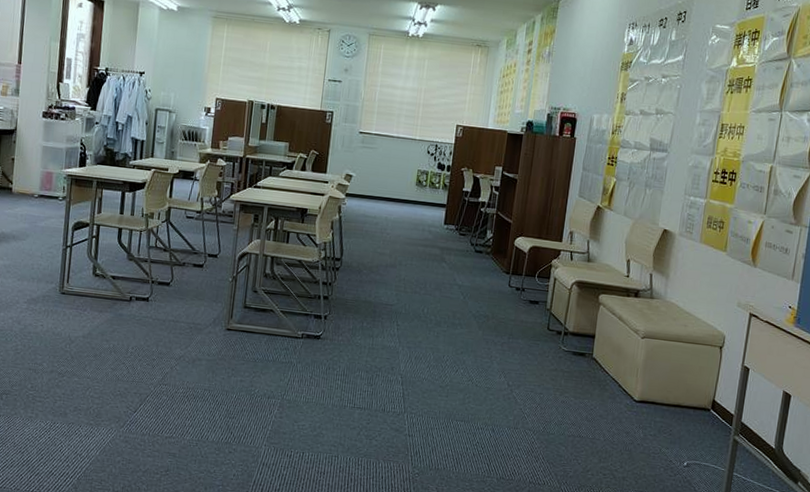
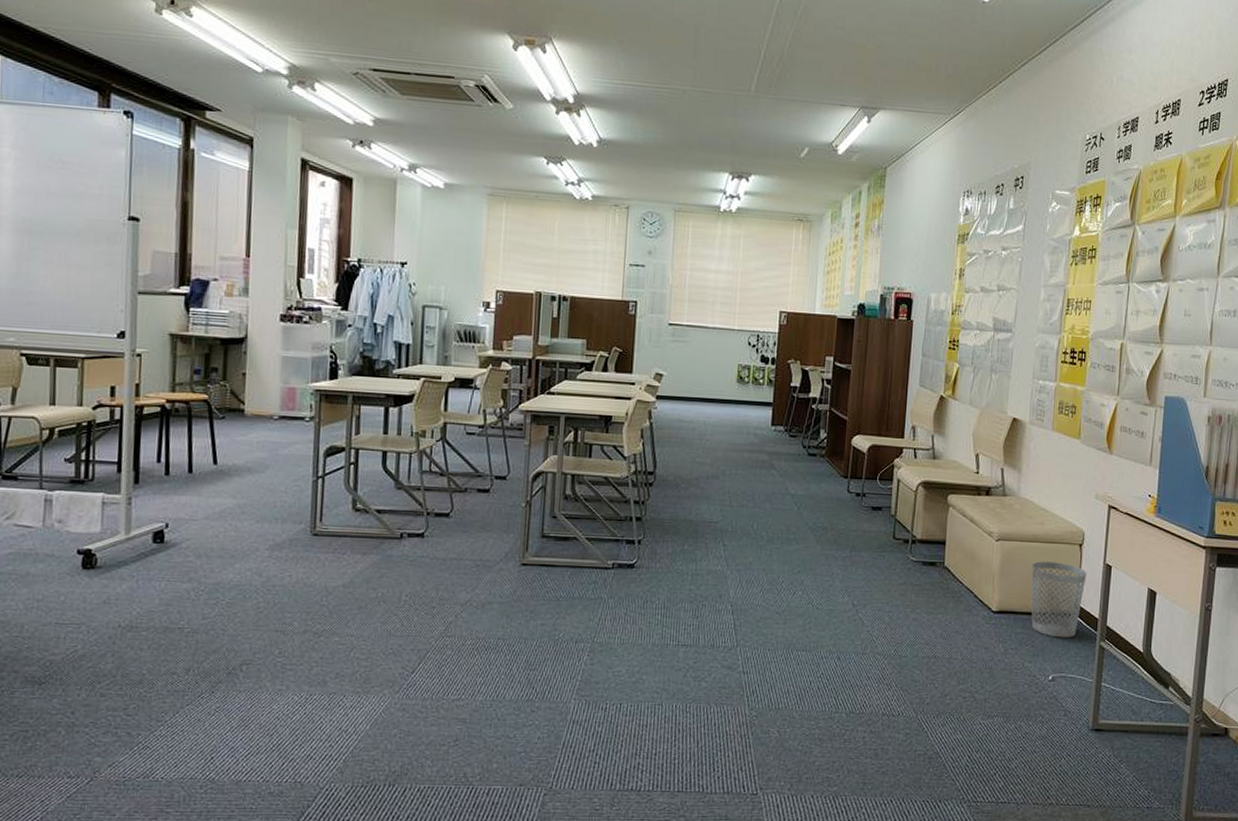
wastebasket: none [670,359,725,430] -> present [1031,561,1087,638]

